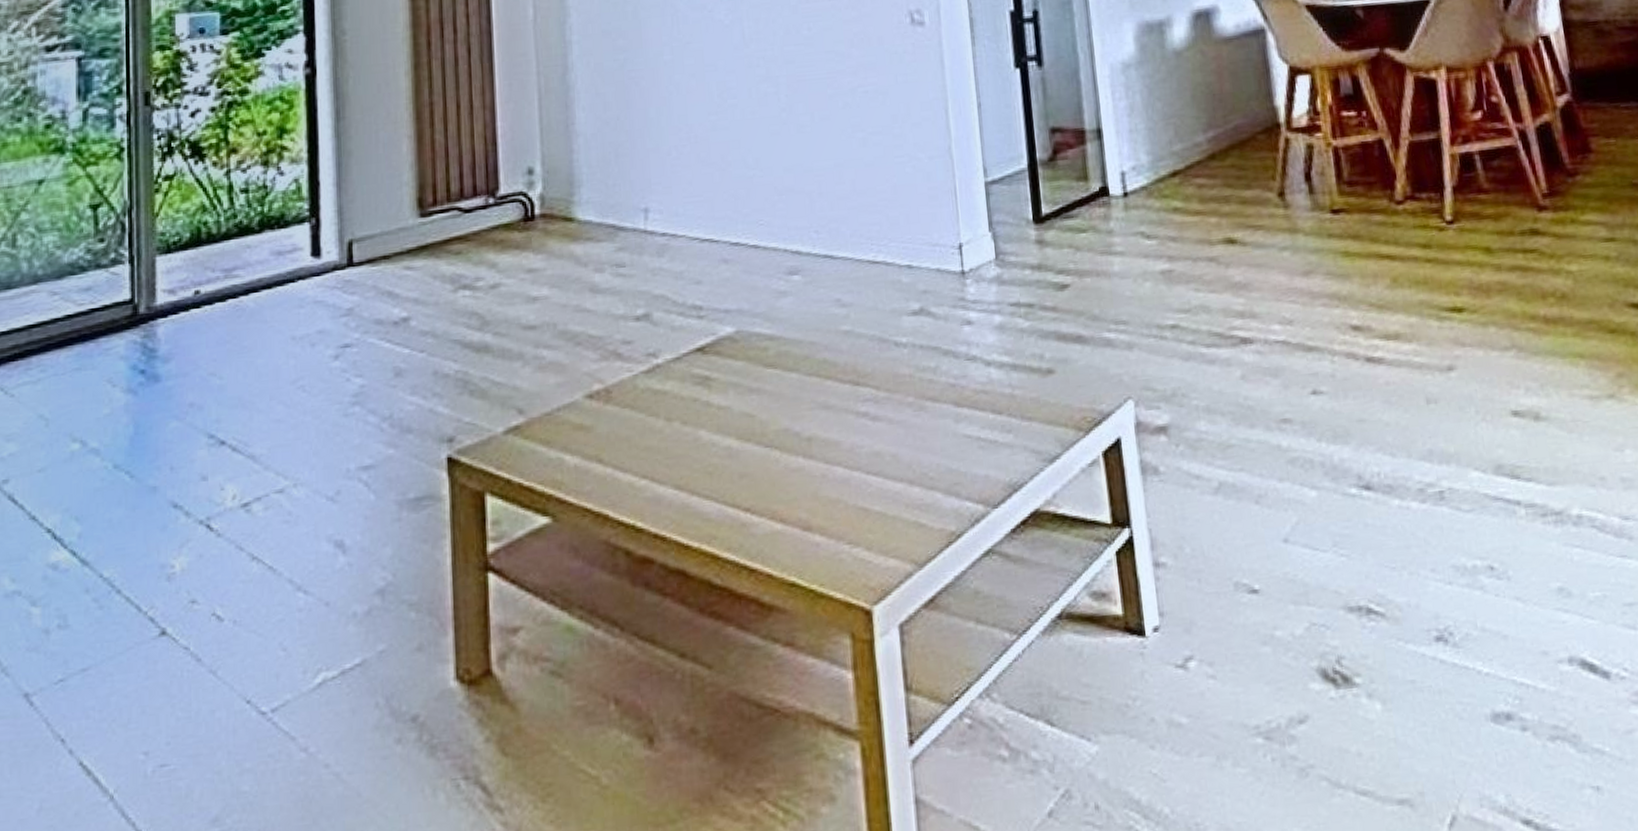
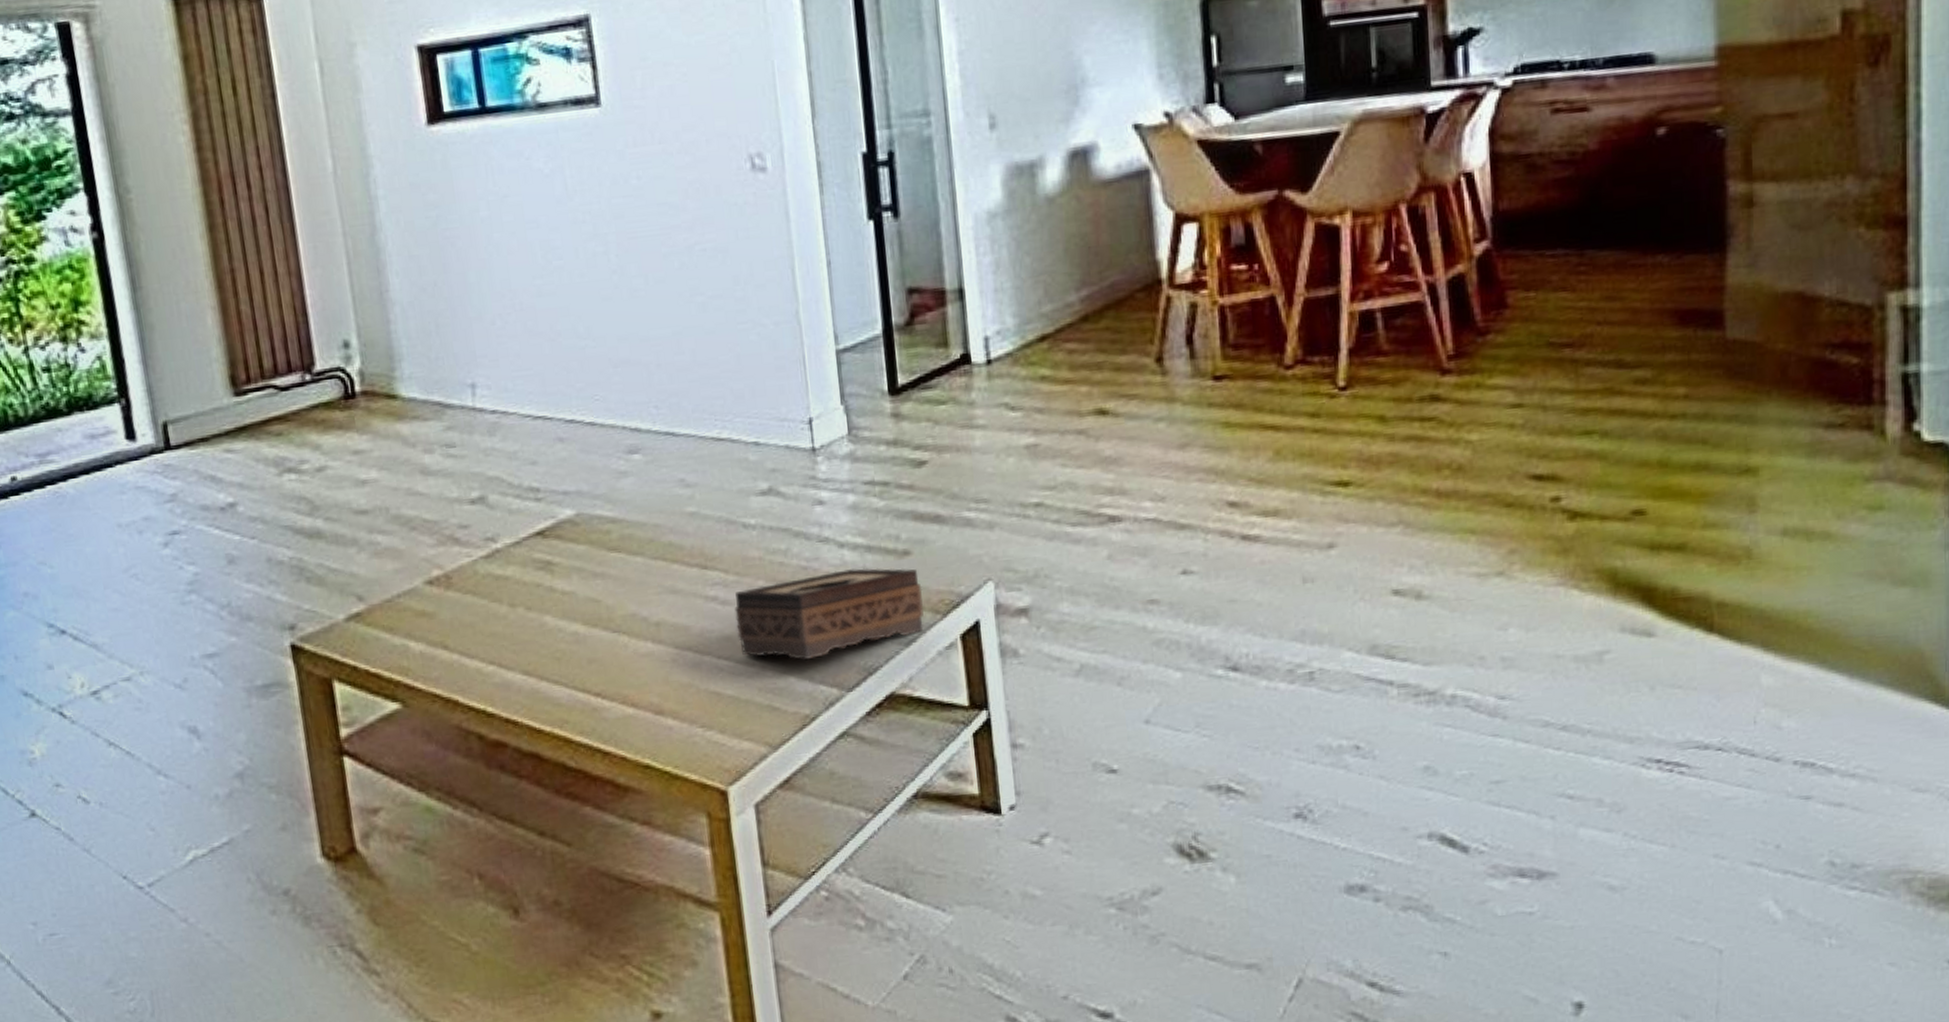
tissue box: none [884,386,1067,477] -> present [734,568,924,661]

